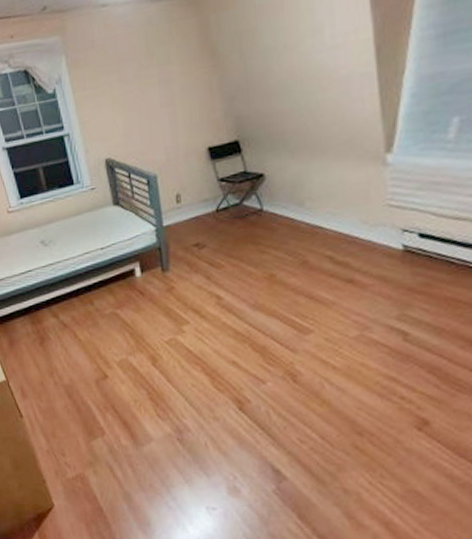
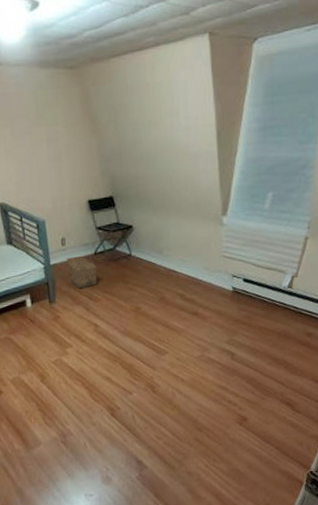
cardboard box: none [181,214,221,254] -> present [66,256,98,289]

